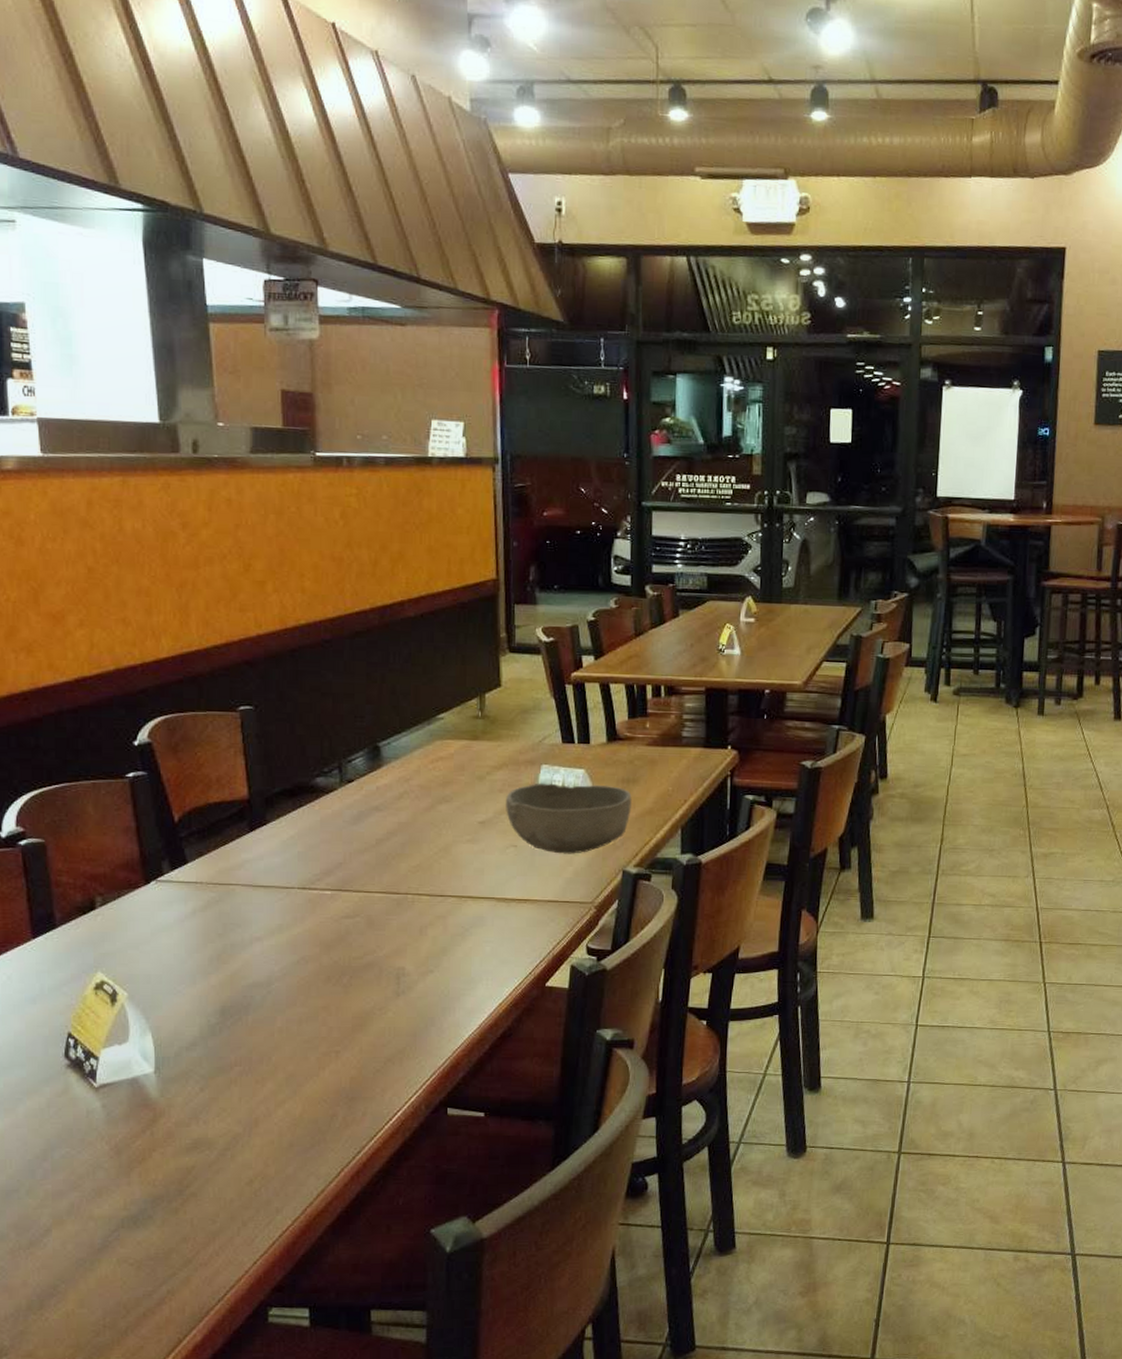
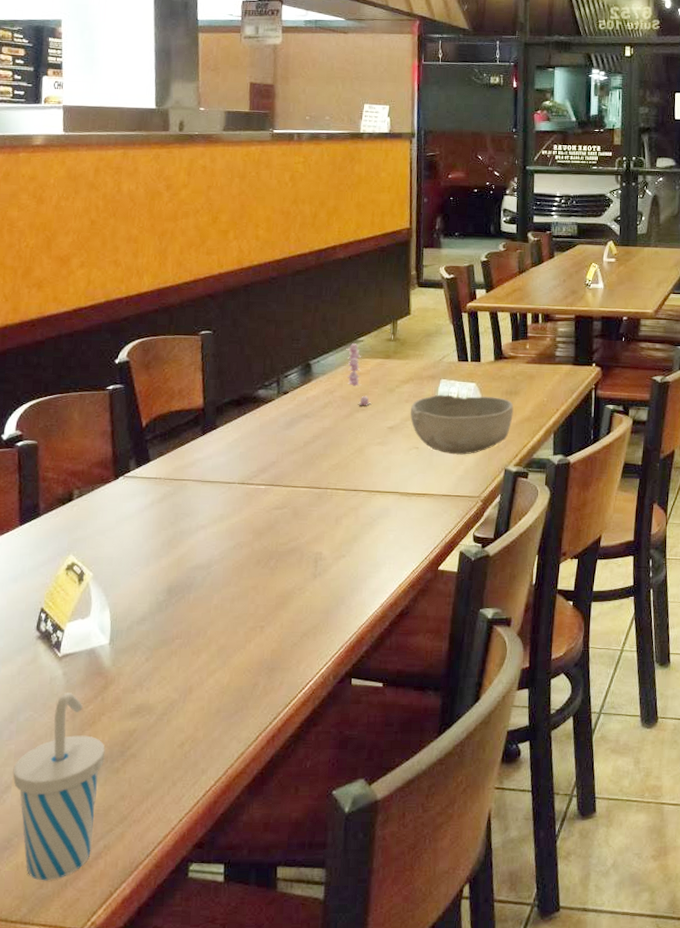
cup: none [52,1127,160,1329] -> present [13,693,105,881]
flower: none [423,721,457,796] -> present [346,343,372,405]

